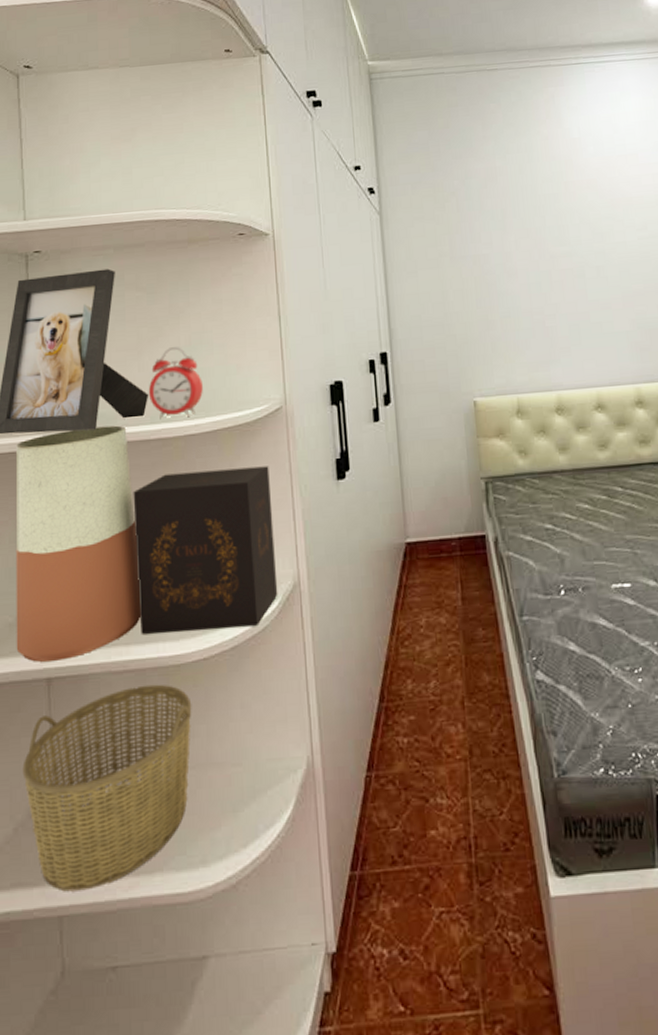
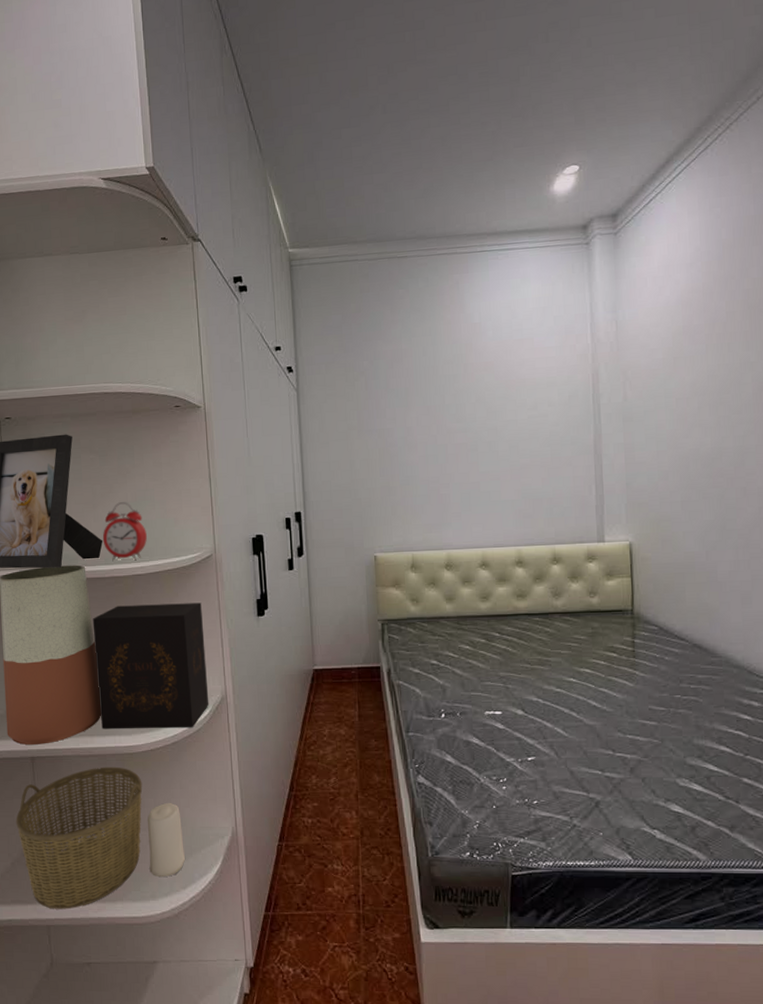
candle: none [198,728,247,834] -> present [147,802,186,878]

